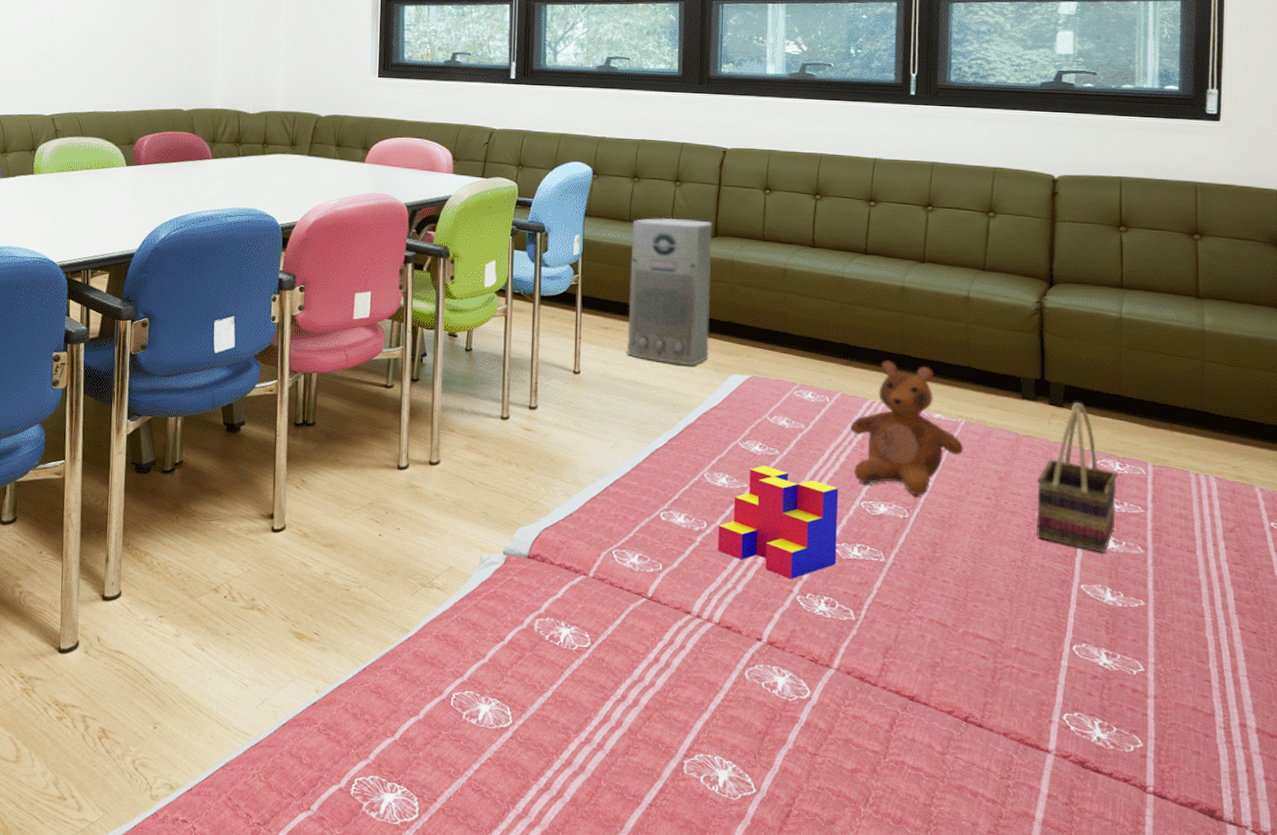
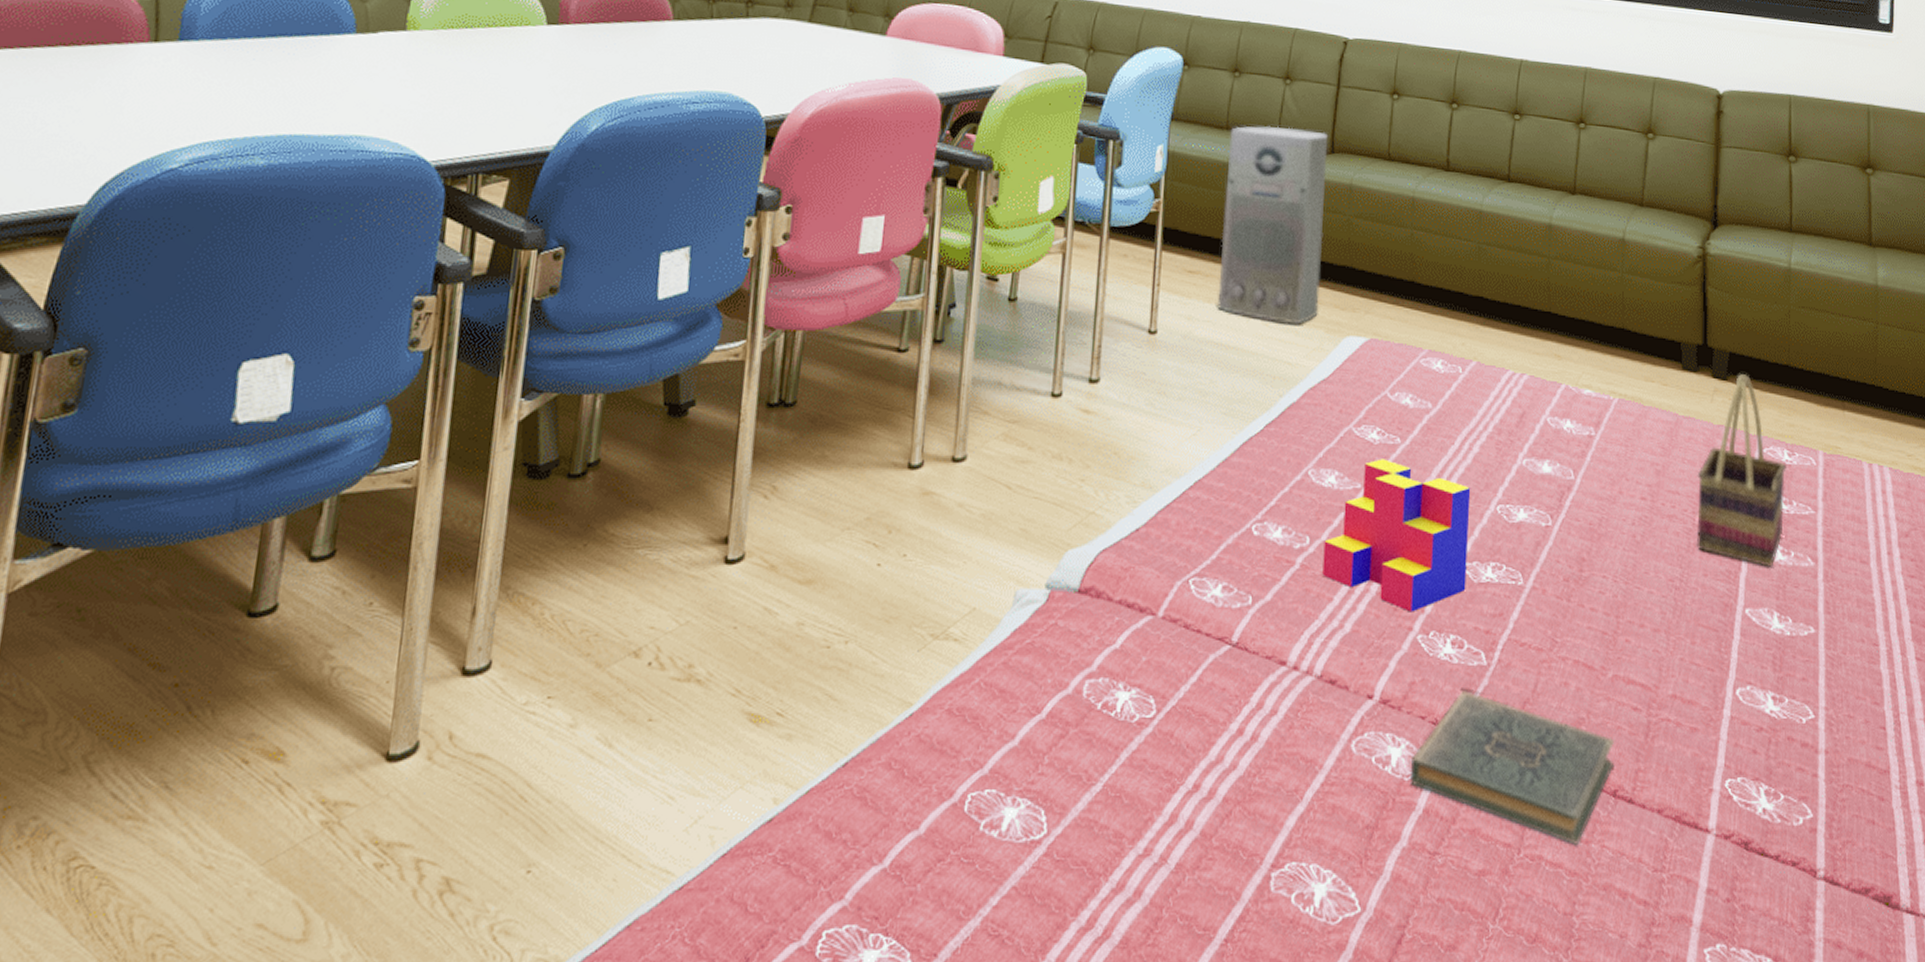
book: none [793,638,966,755] -> present [1409,691,1615,845]
teddy bear: present [850,360,964,496] -> none [1486,319,1617,497]

